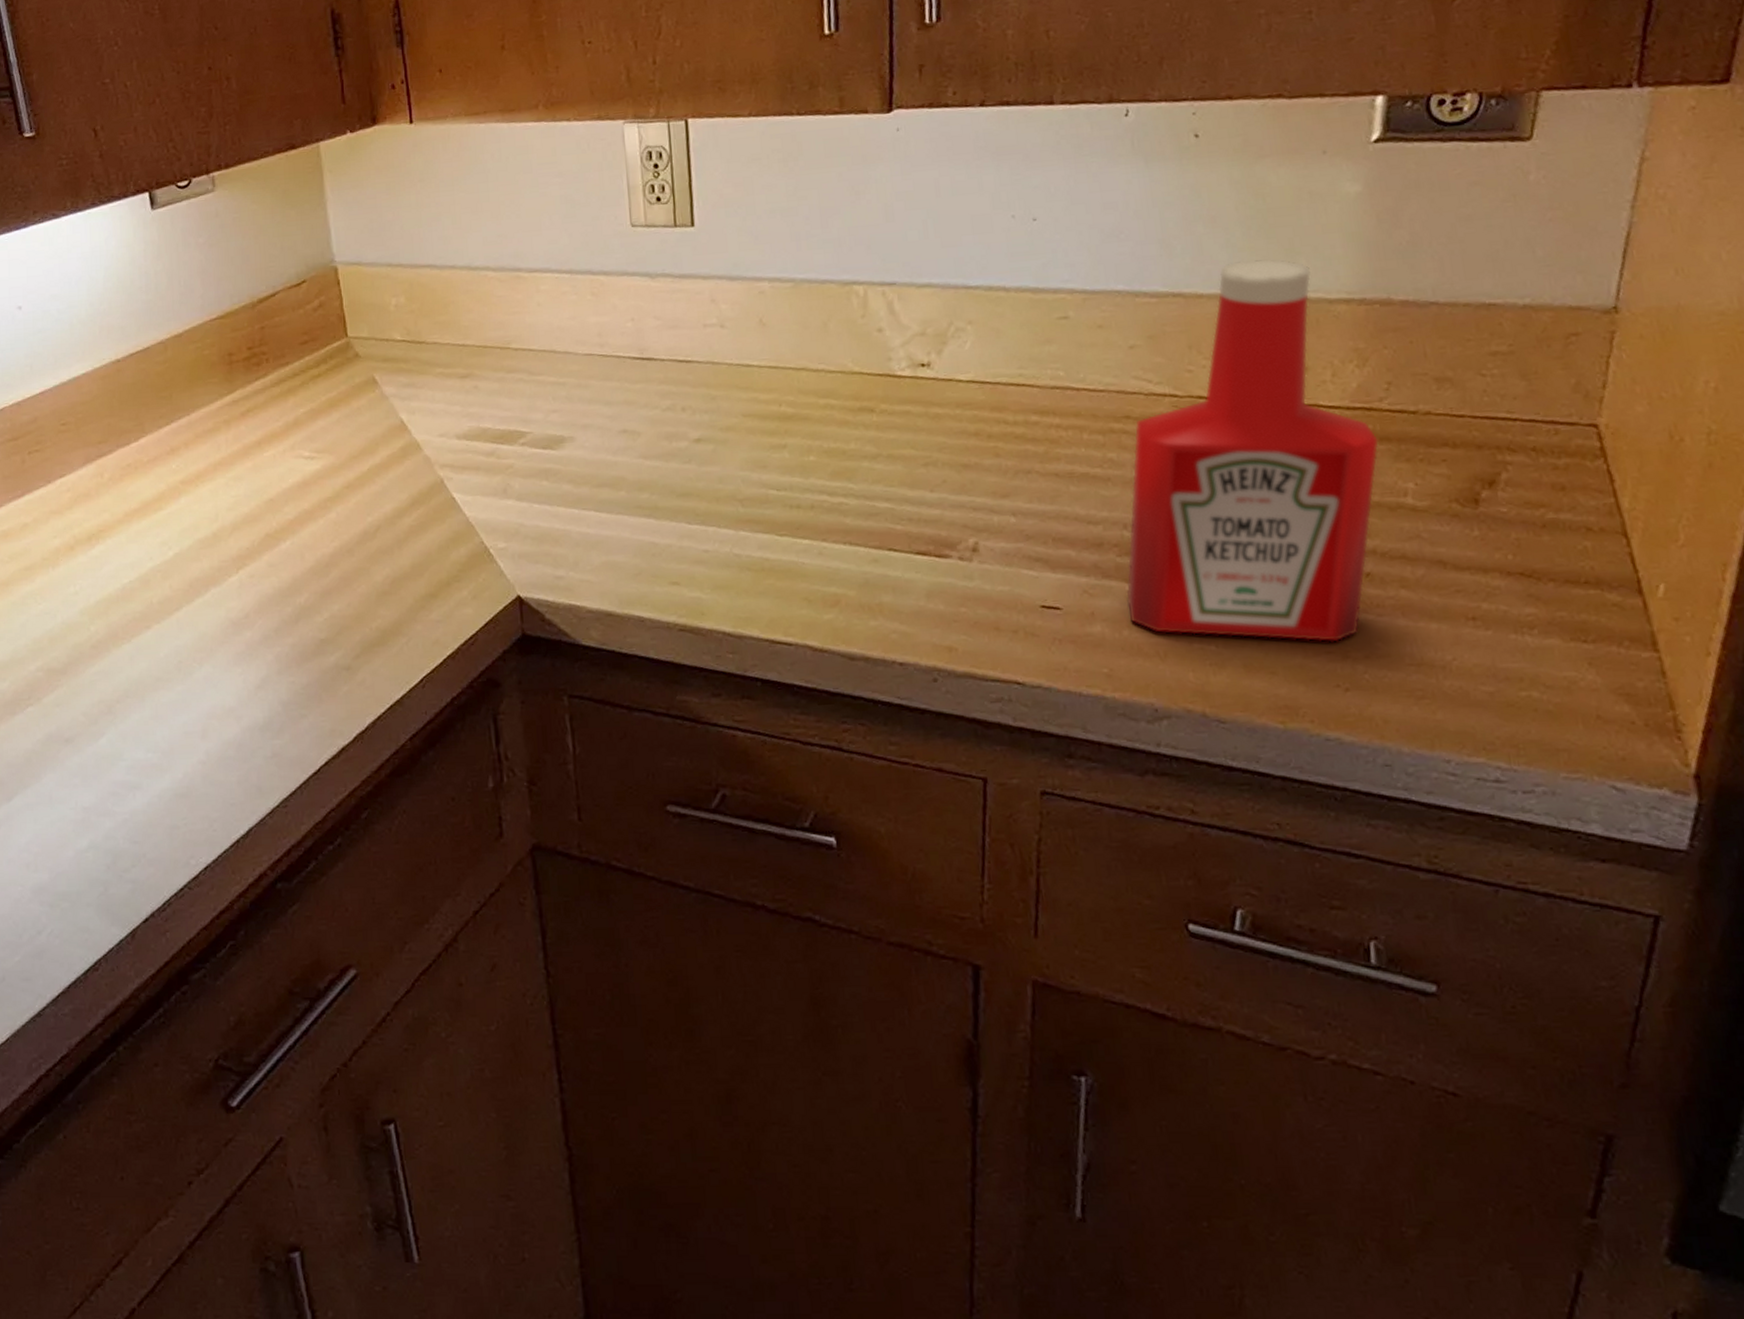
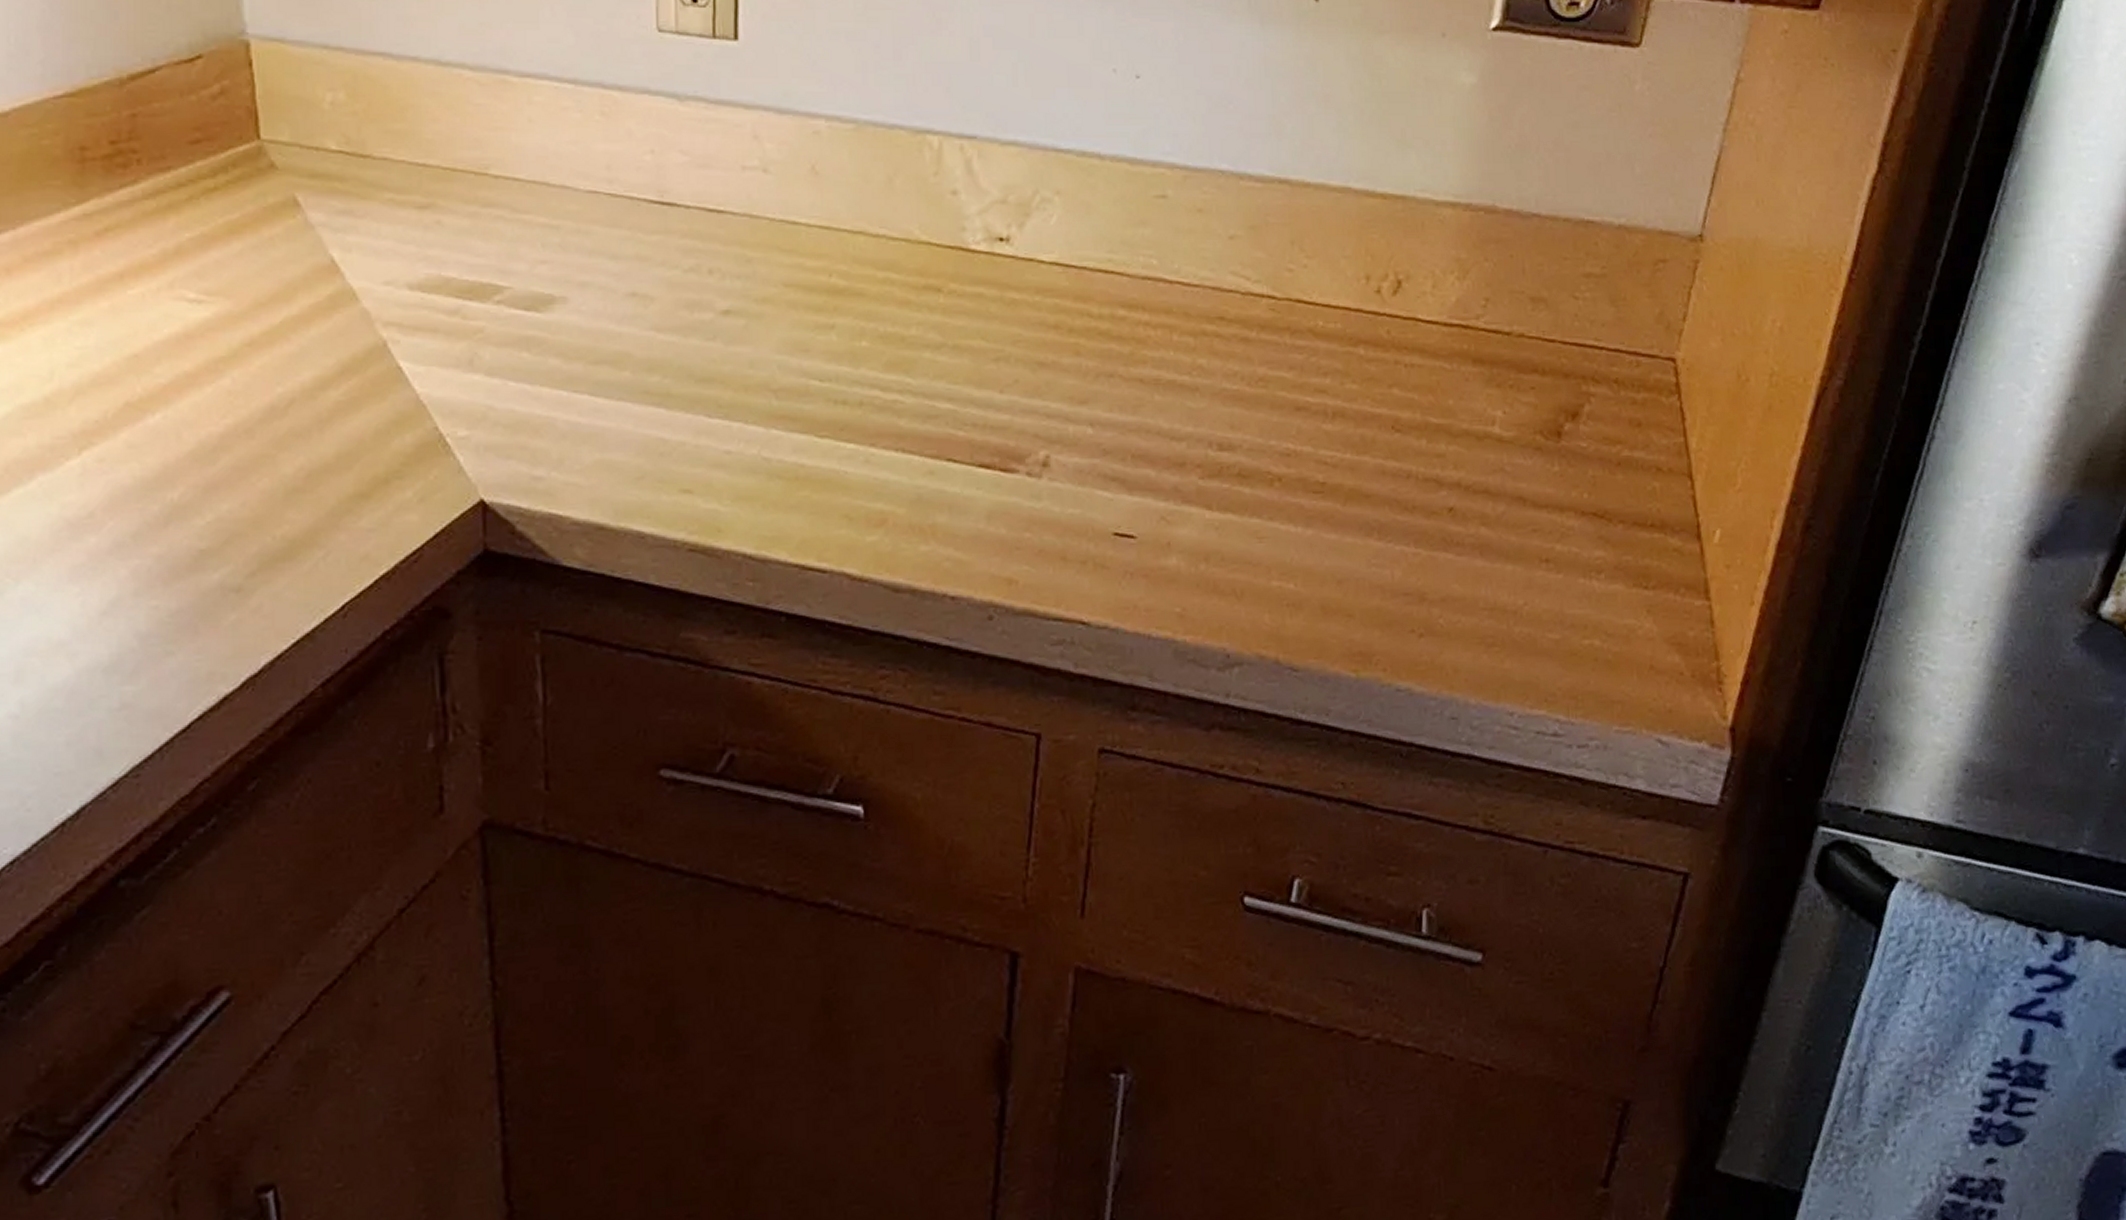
ketchup bottle: present [1126,259,1380,642] -> none [1206,148,1473,583]

